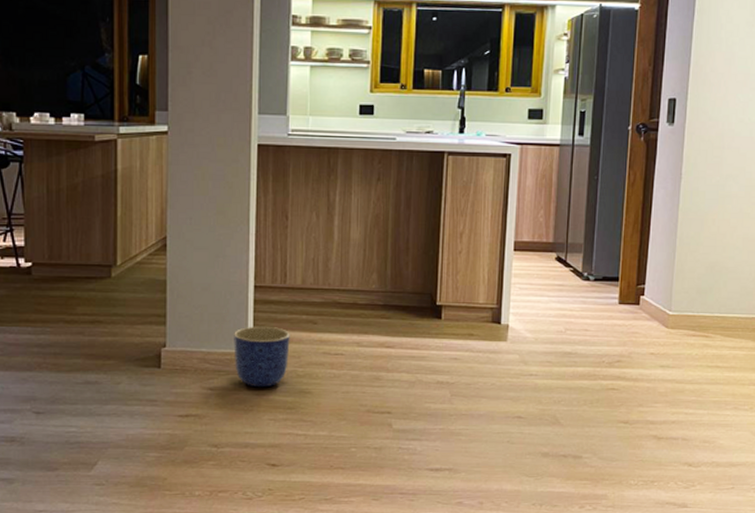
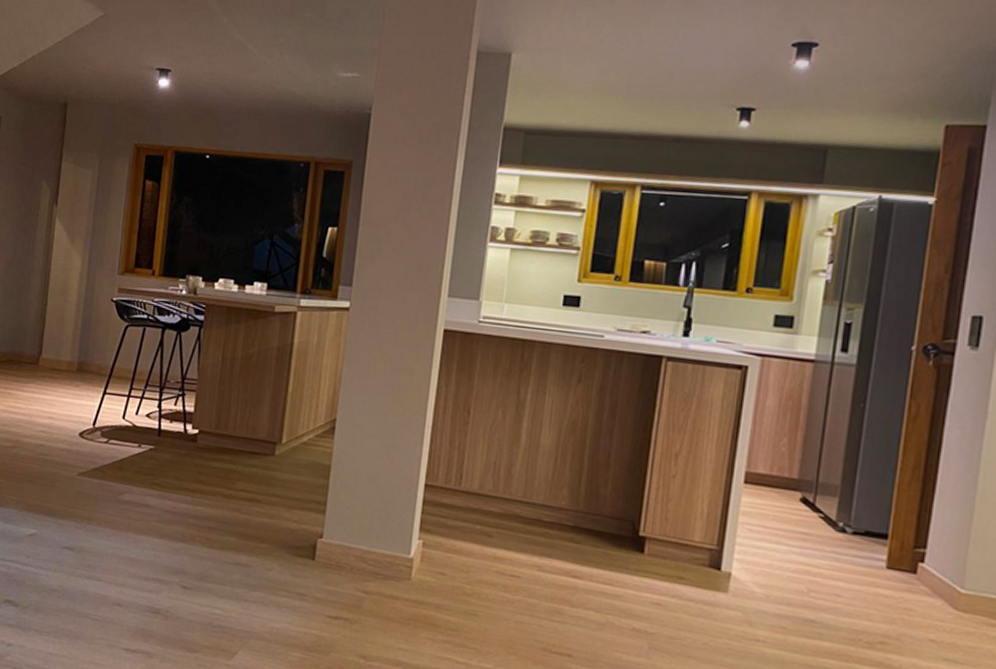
planter: present [234,326,290,388] -> none [394,529,460,601]

